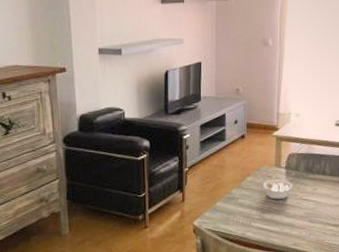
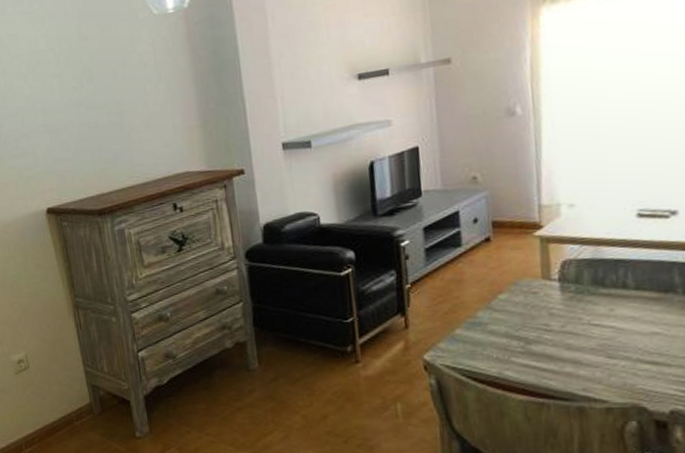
legume: present [263,179,293,200] -> none [524,296,574,326]

